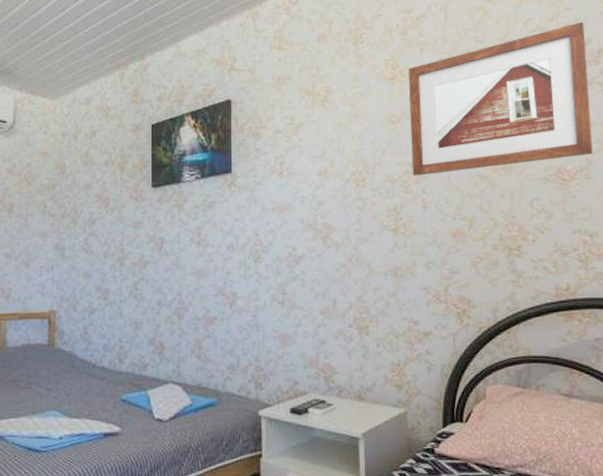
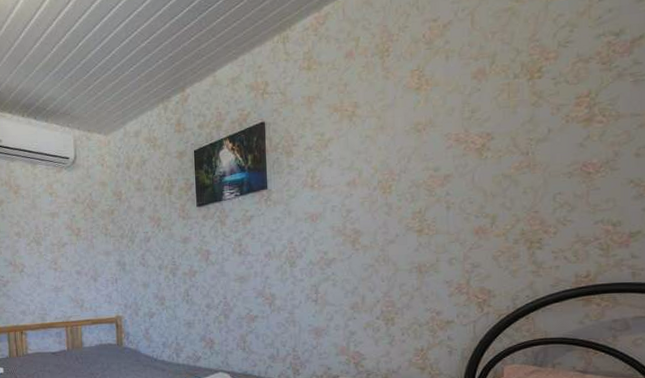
picture frame: present [409,21,593,176] -> none [434,12,620,180]

